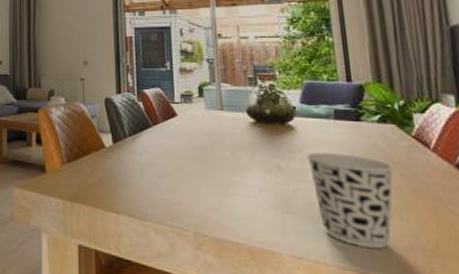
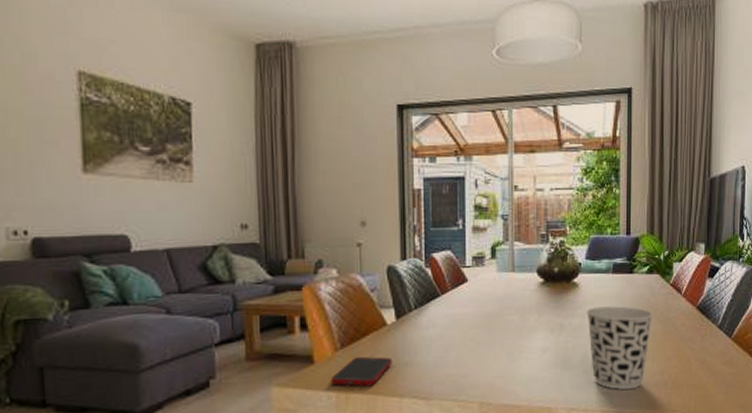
cell phone: none [59,171,110,200] -> present [330,356,392,387]

